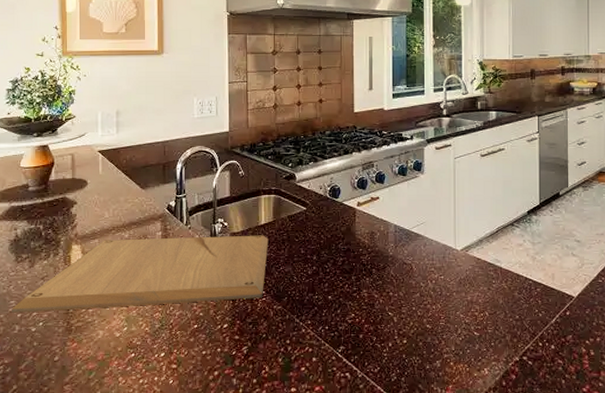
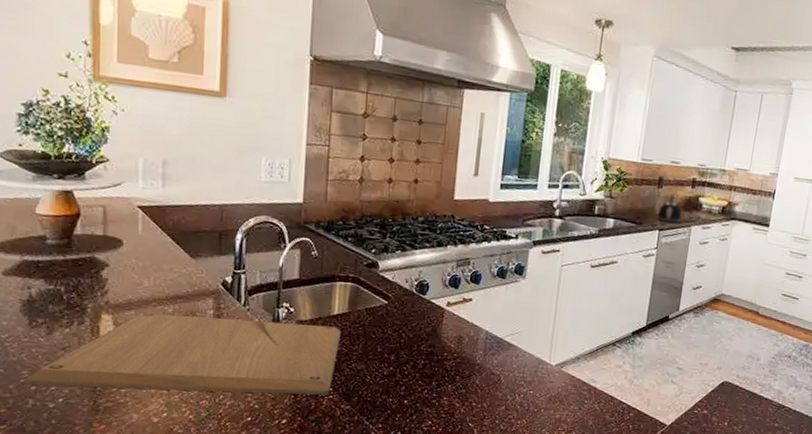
kettle: none [534,81,557,109] -> present [656,192,682,224]

